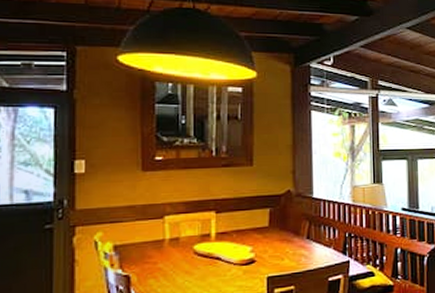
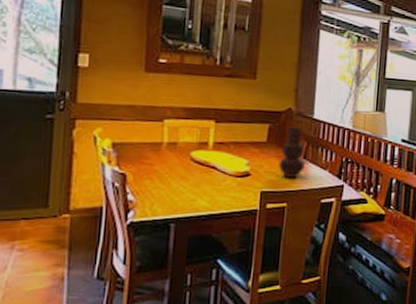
vase: none [282,208,310,261] -> present [278,126,306,179]

